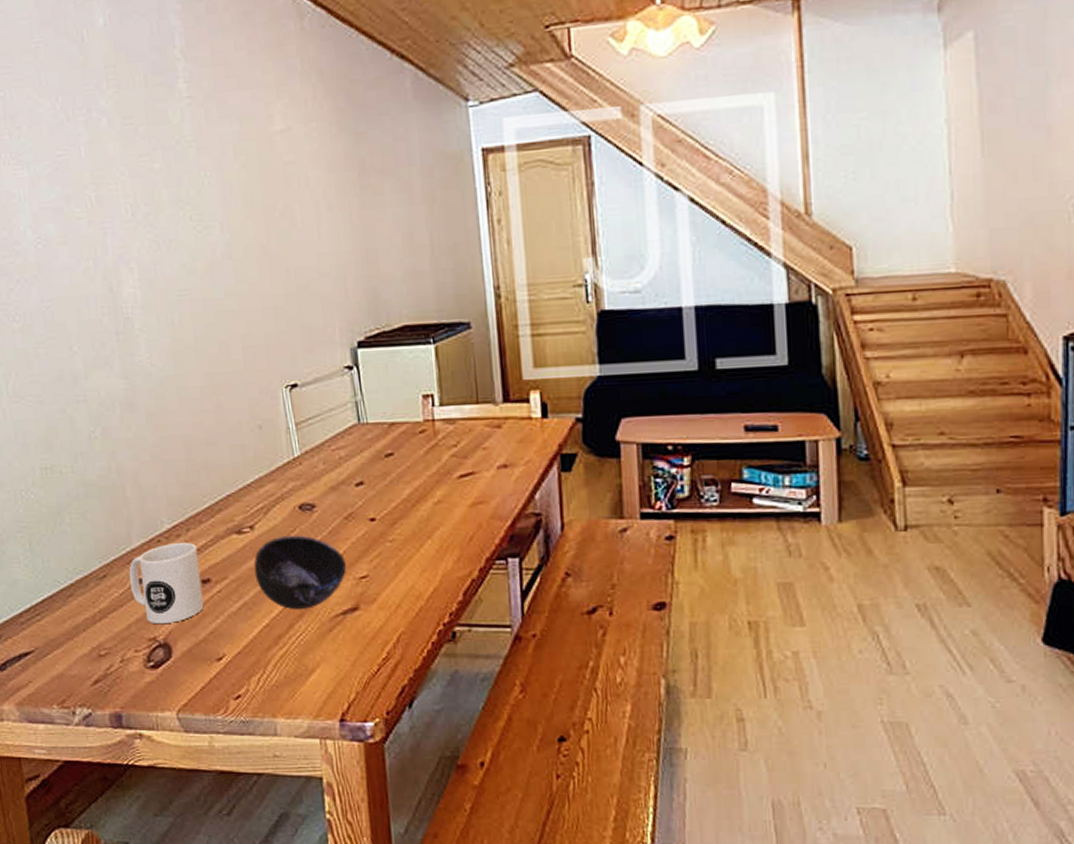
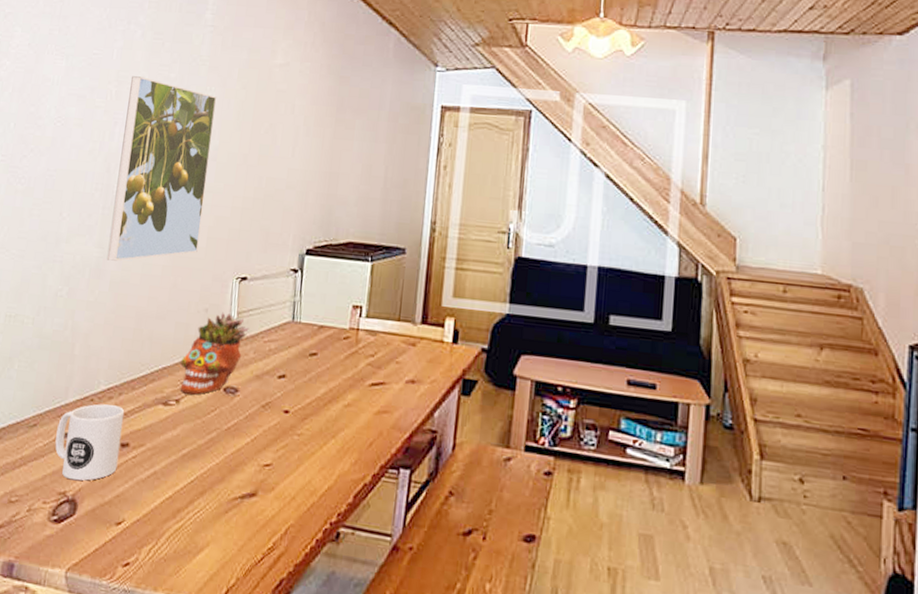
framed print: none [110,173,235,391] -> present [106,76,217,261]
succulent planter: none [245,425,312,518] -> present [180,312,249,395]
bowl: present [253,535,347,609] -> none [169,413,255,488]

